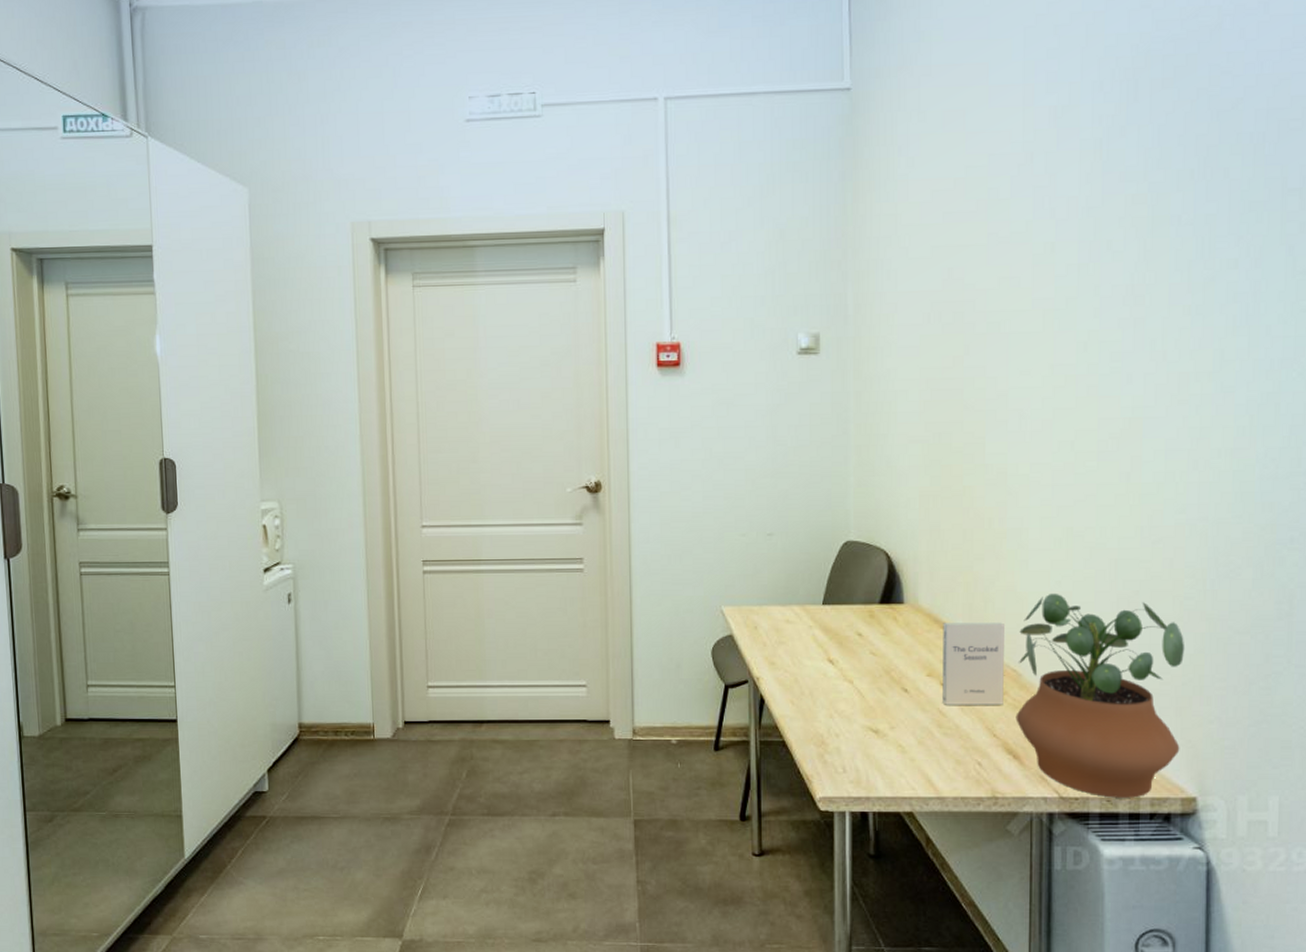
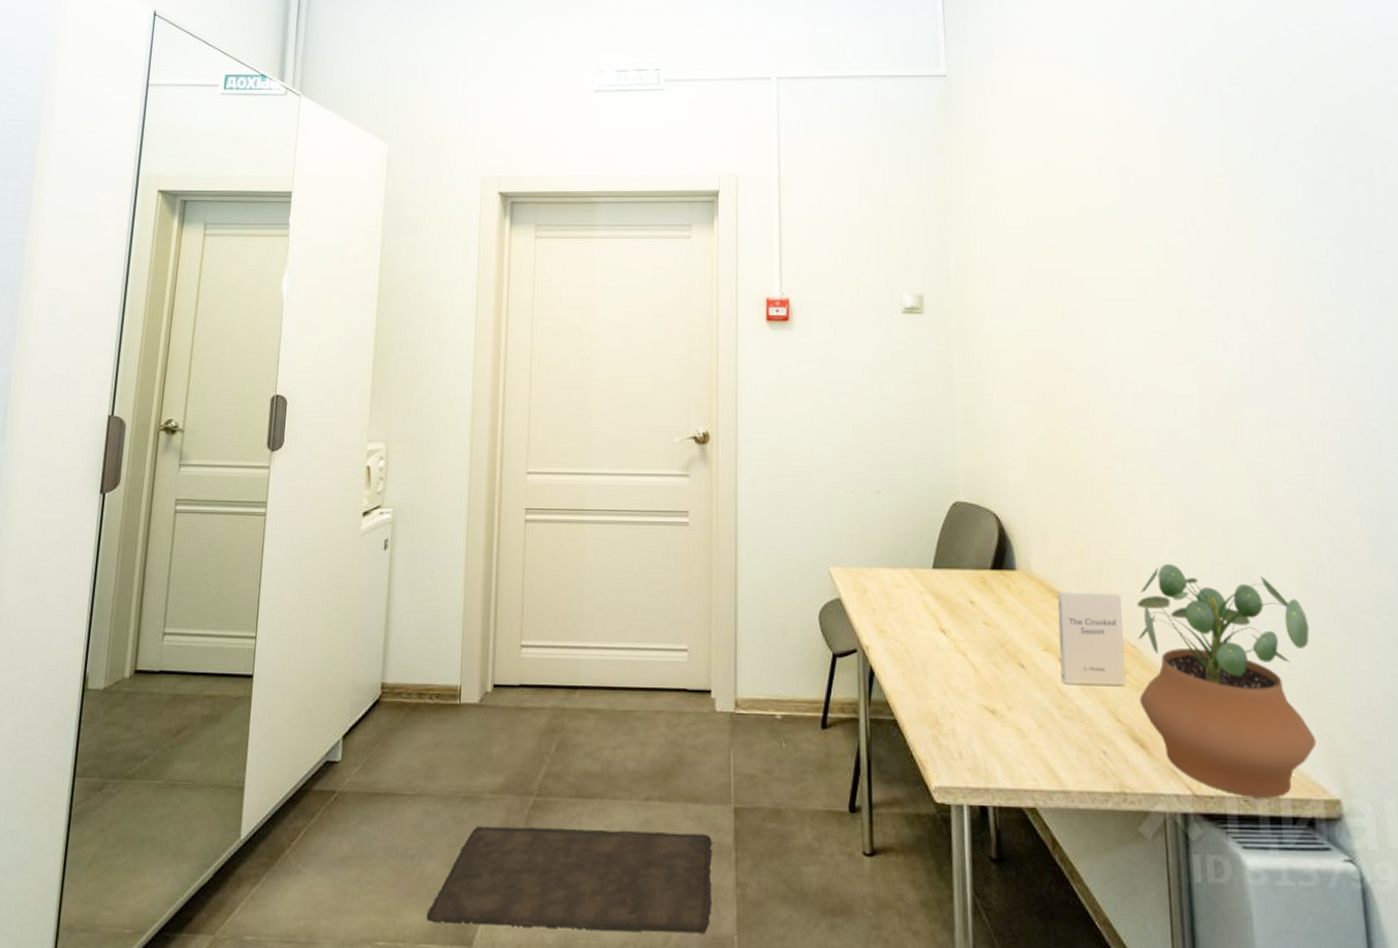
doormat: none [359,840,616,924] -> present [426,825,713,935]

